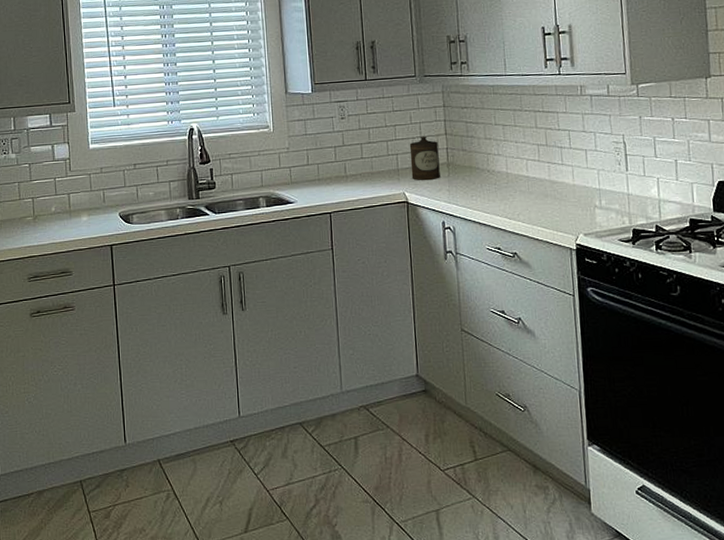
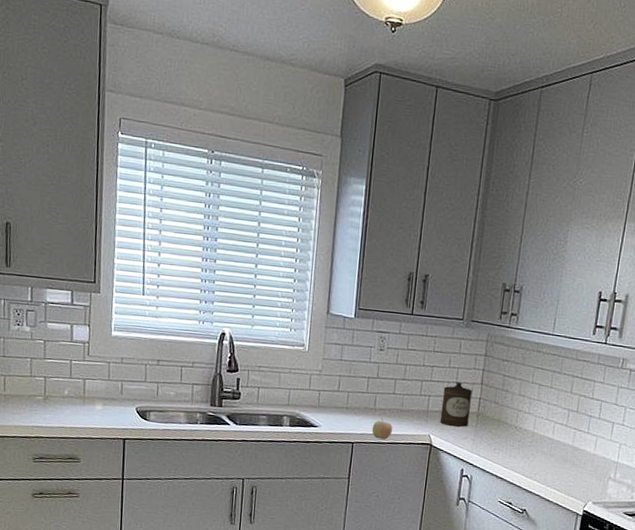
fruit: none [346,184,368,205] -> present [371,418,393,440]

